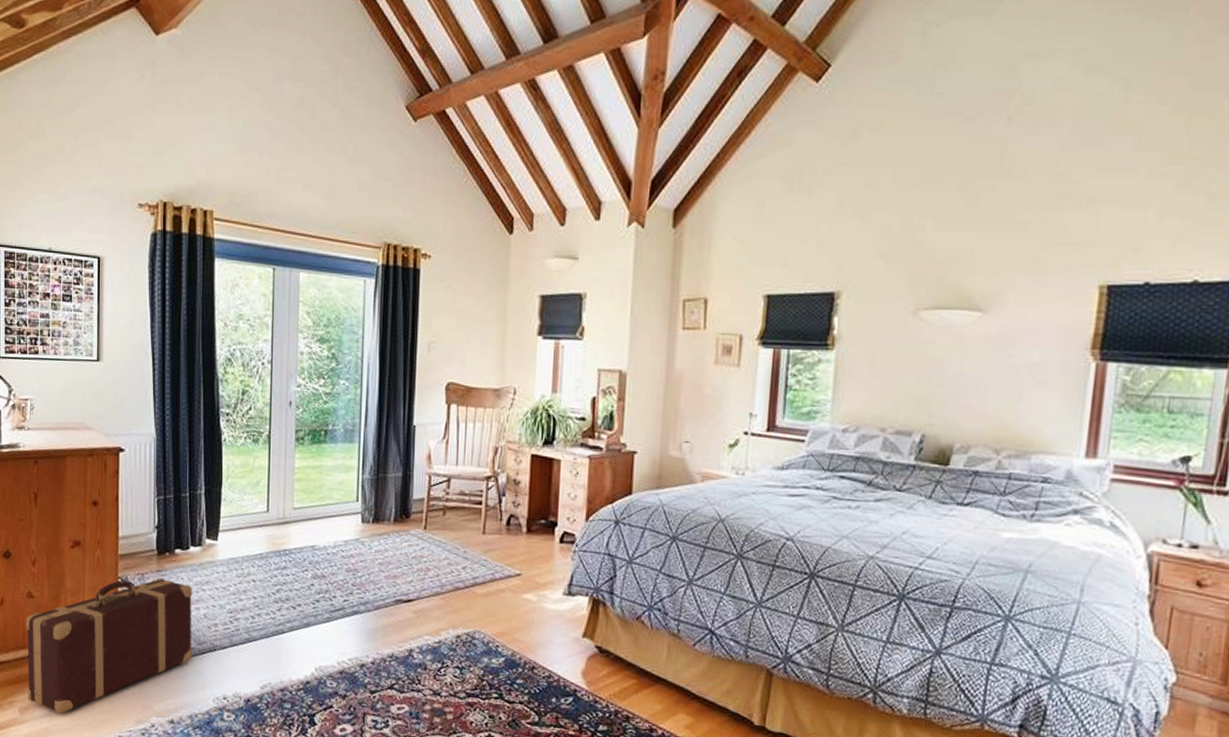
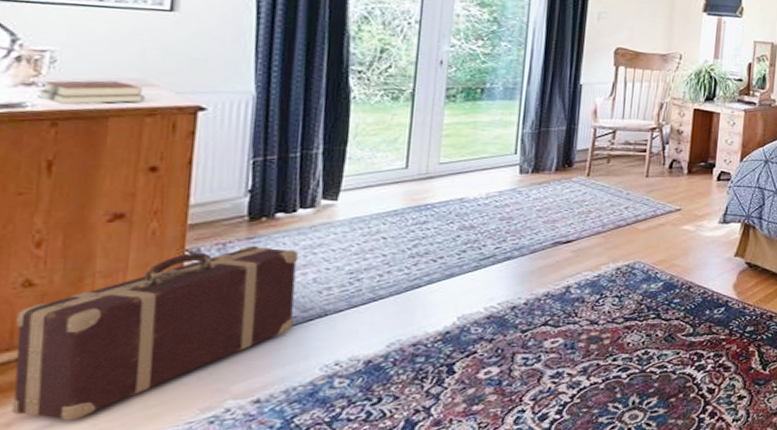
books: none [26,424,86,446] -> present [37,80,145,105]

